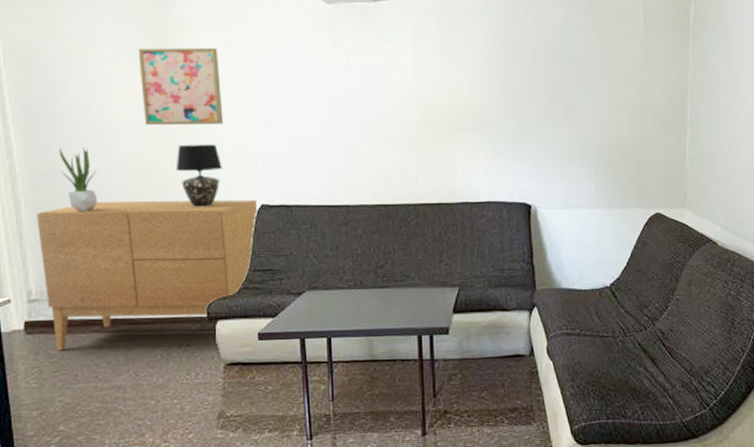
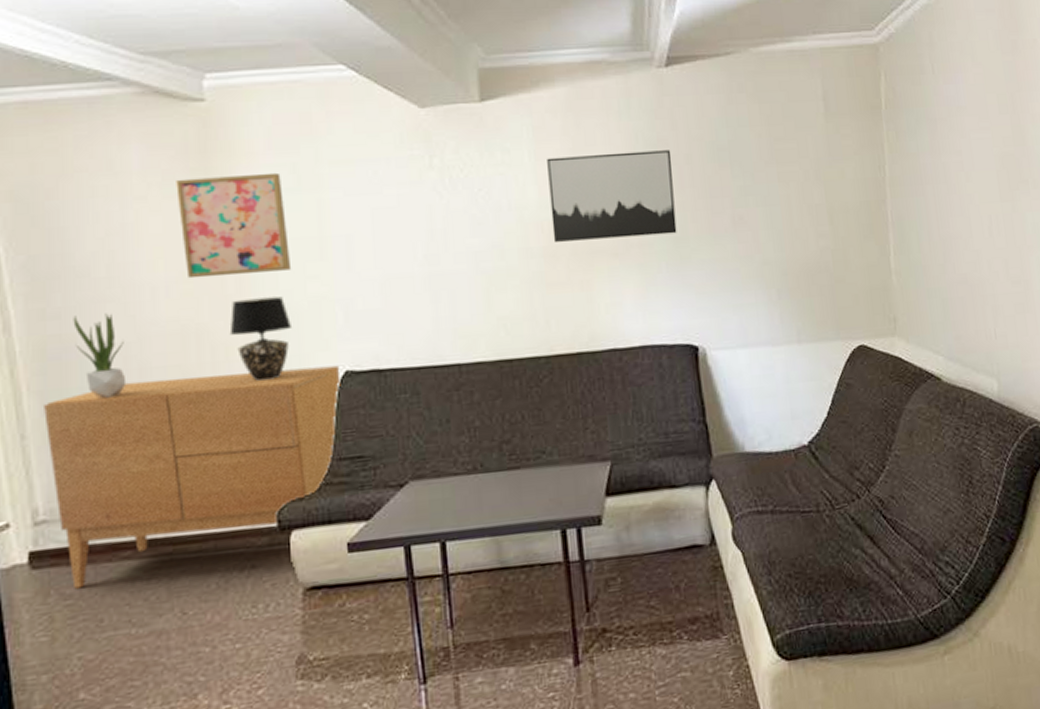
wall art: none [423,49,521,116] -> present [547,150,677,242]

